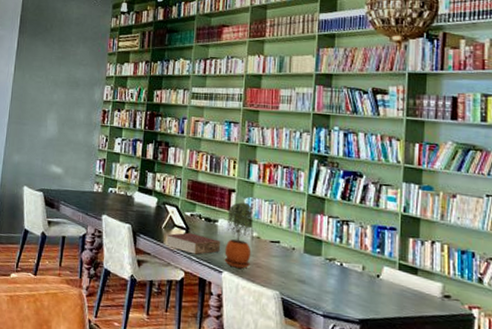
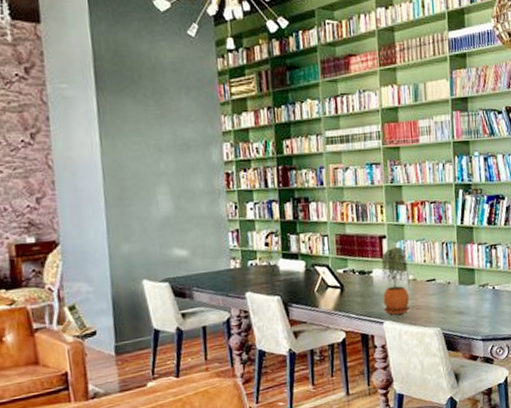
book: present [166,232,221,255] -> none [320,290,379,312]

